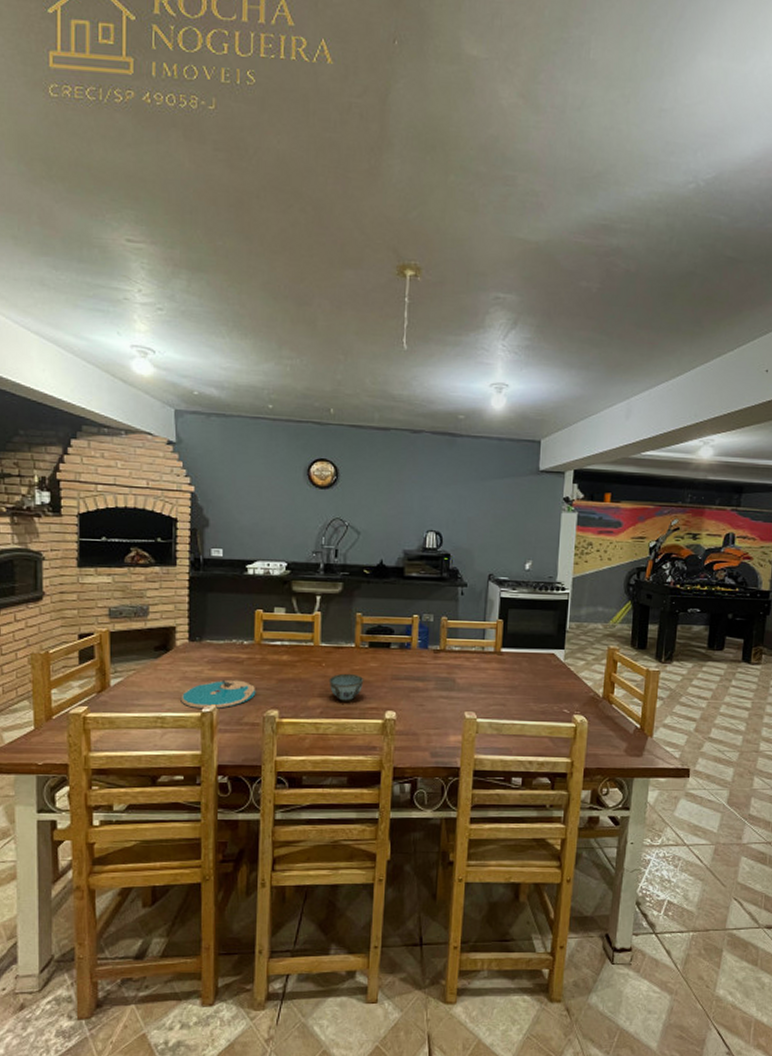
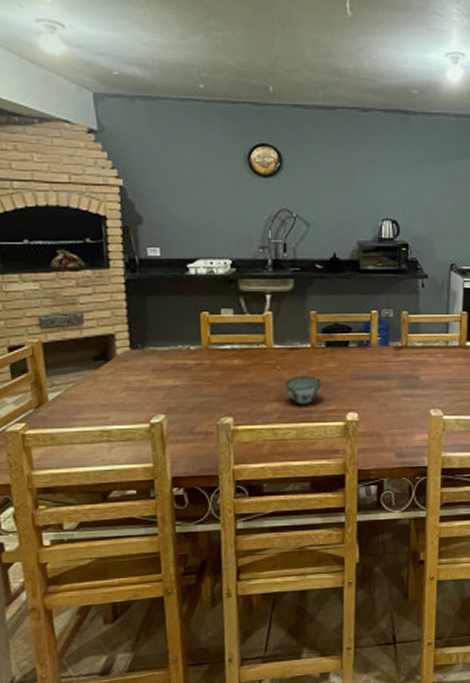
plate: present [180,679,256,709] -> none [126,387,208,419]

